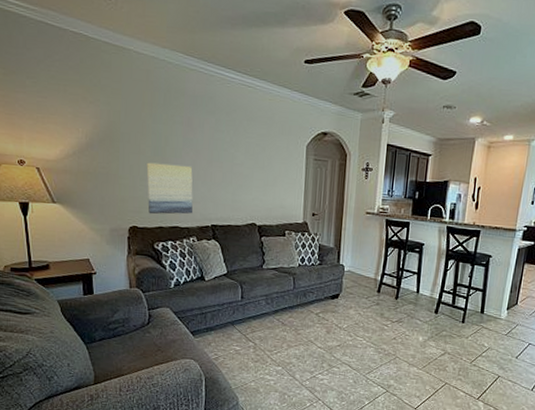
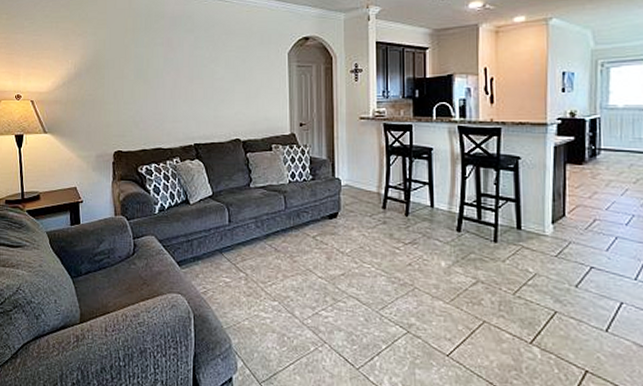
wall art: present [146,162,193,215] -> none [130,85,176,137]

